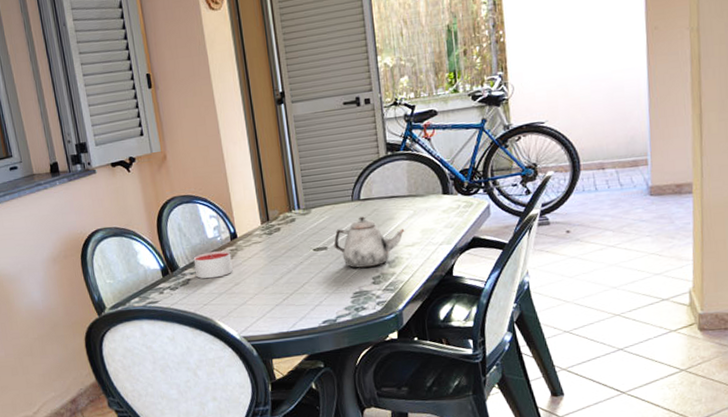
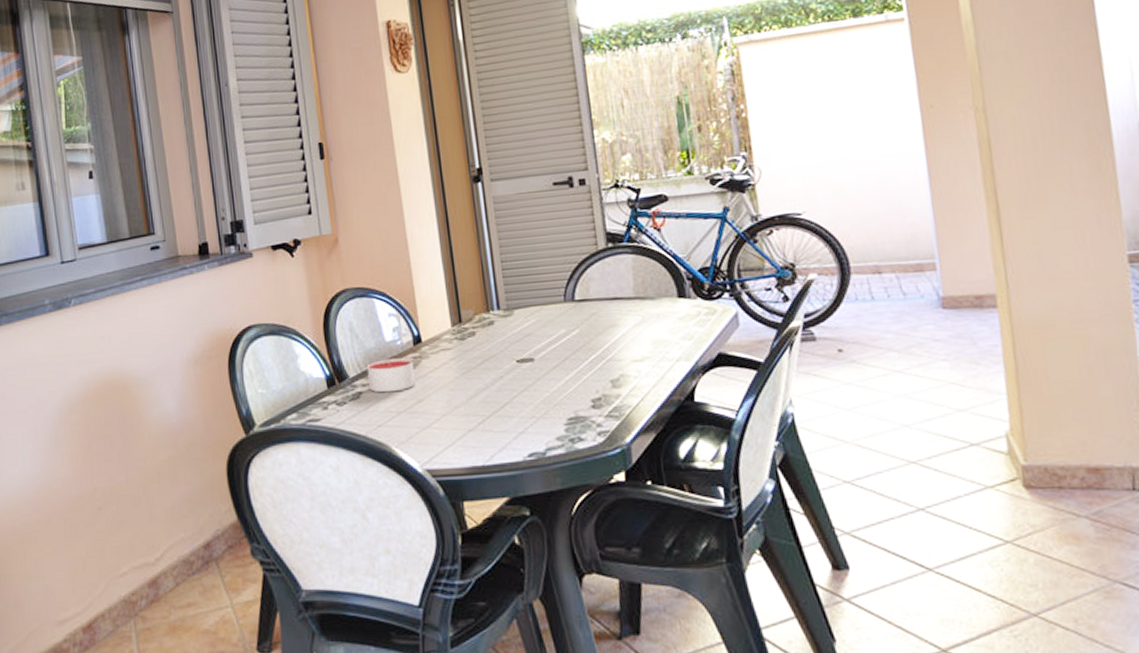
teapot: present [333,216,405,268] -> none [542,321,632,387]

